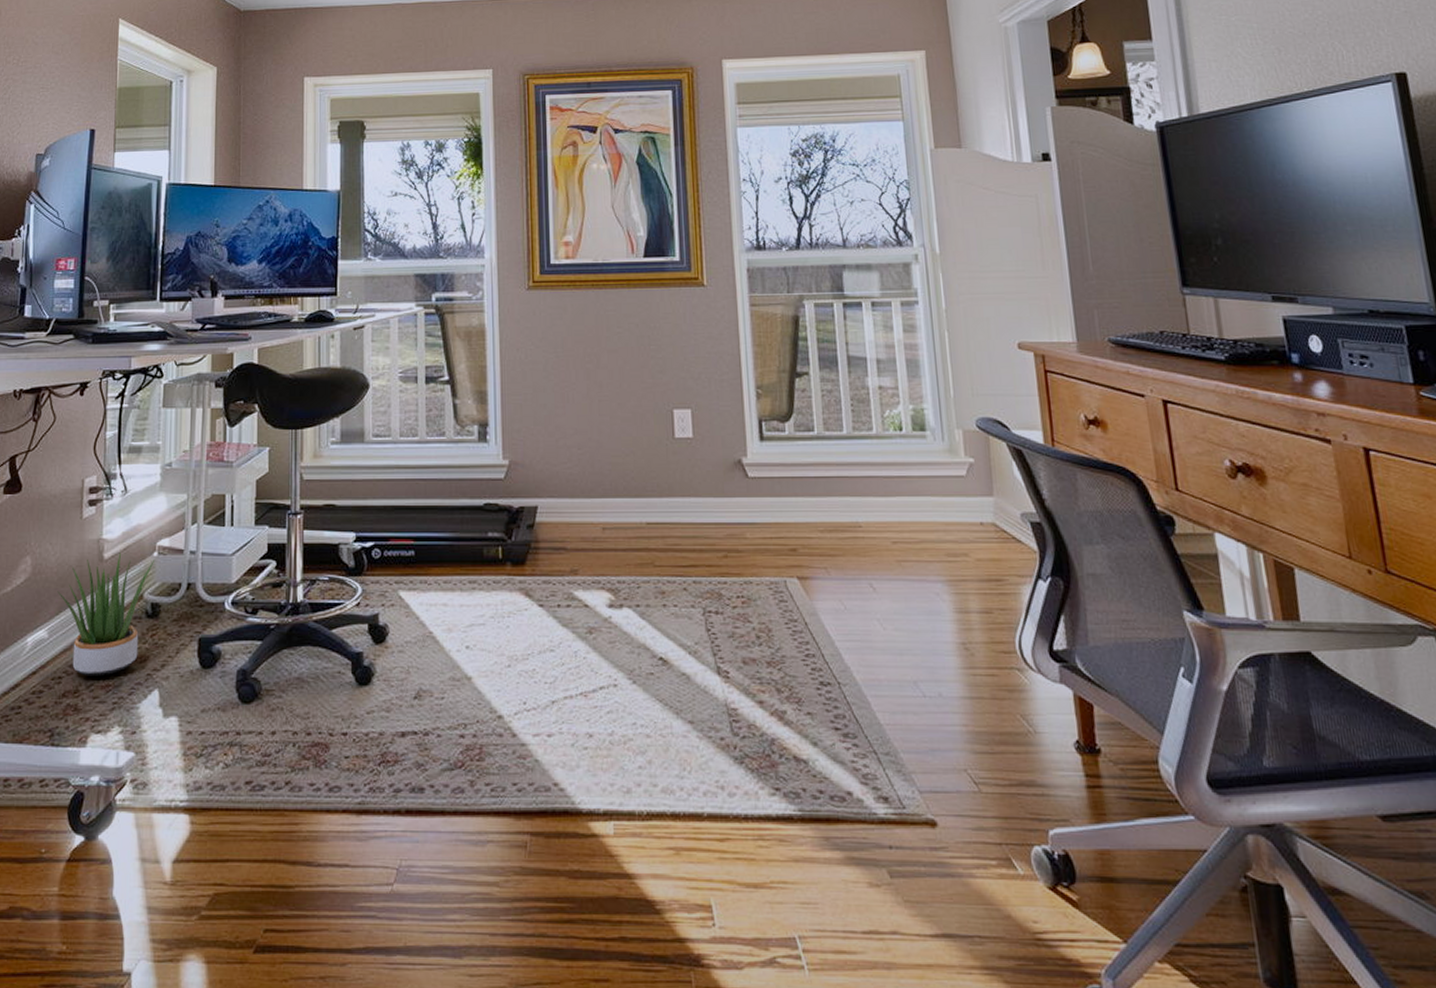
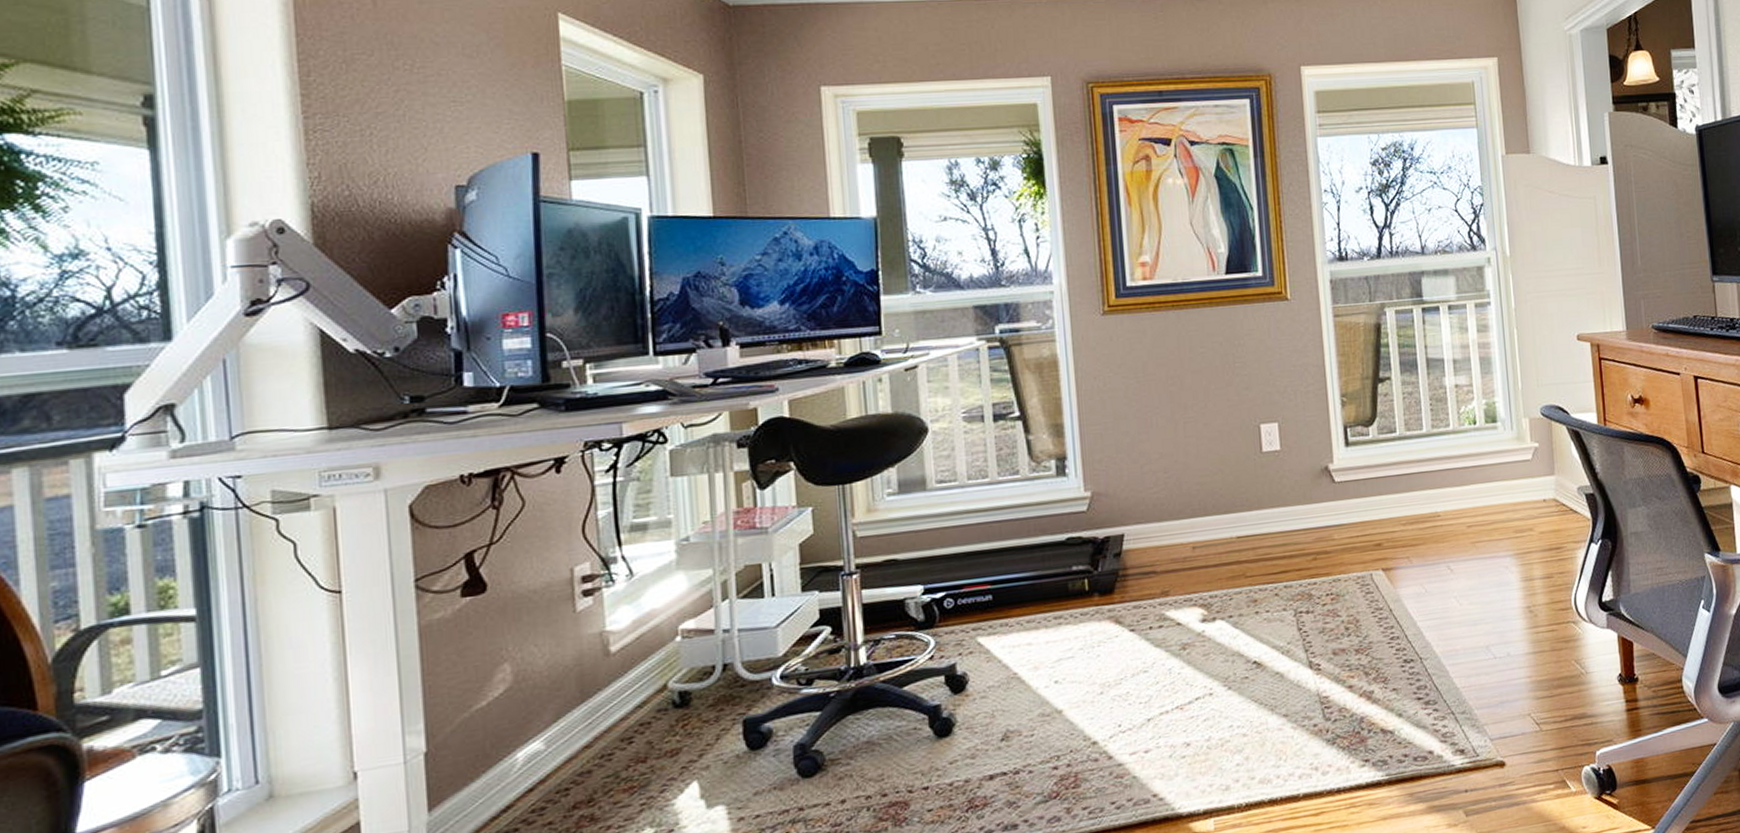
potted plant: present [57,552,156,676] -> none [551,643,679,782]

